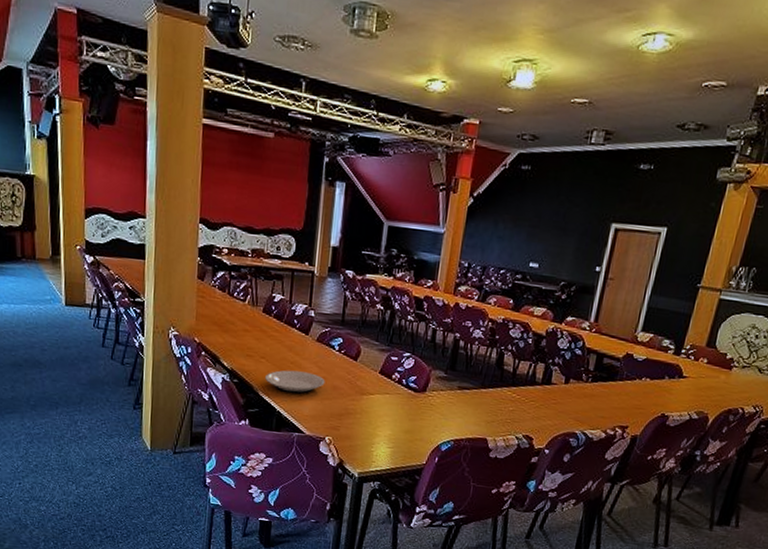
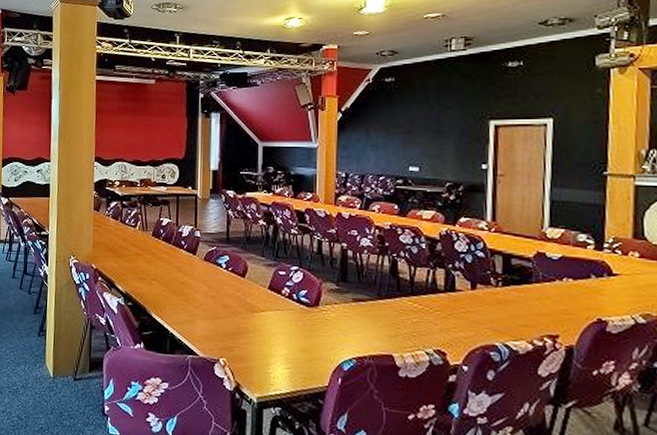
plate: present [265,370,326,394] -> none [157,290,215,315]

